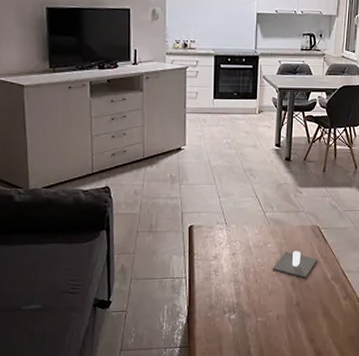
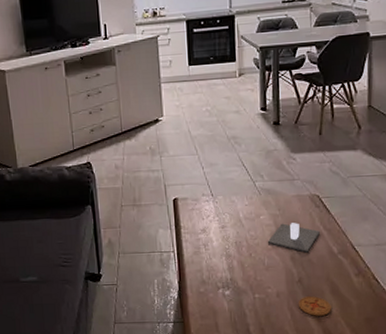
coaster: none [294,318,322,337] -> present [298,296,331,316]

